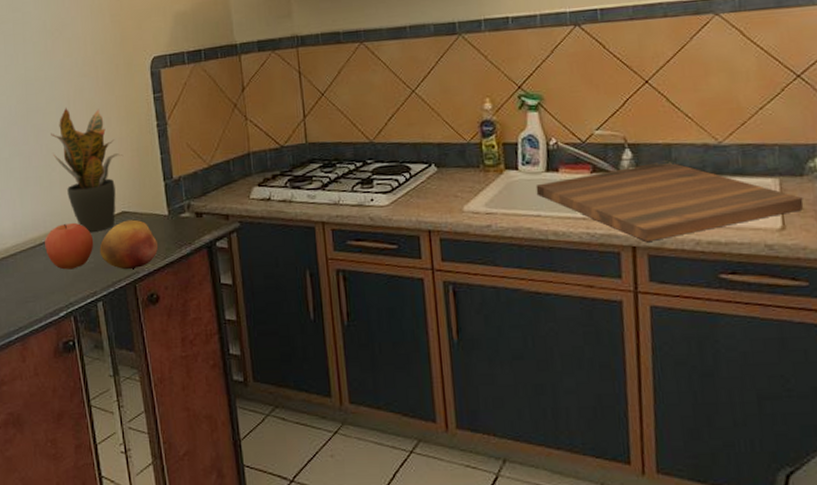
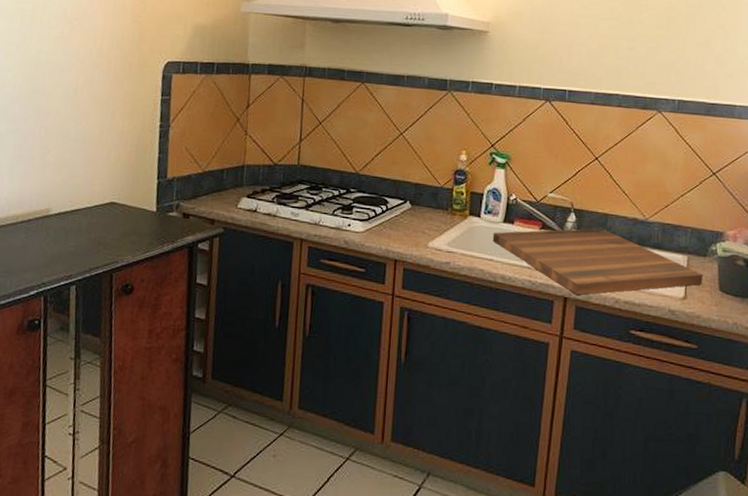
fruit: present [45,222,94,270] -> none [26,205,78,251]
potted plant: present [51,108,124,232] -> none [51,95,122,218]
fruit: present [99,219,159,270] -> none [81,210,142,259]

